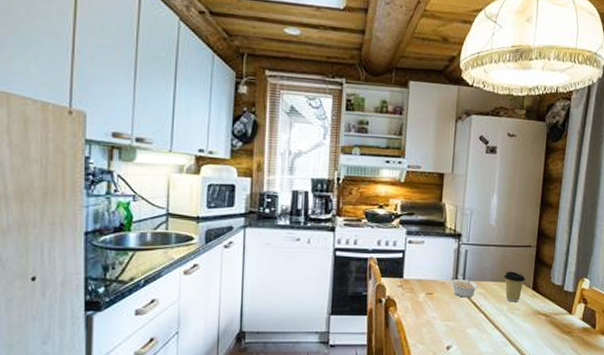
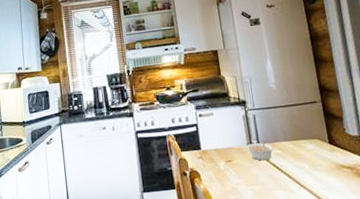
coffee cup: present [504,271,525,302] -> none [296,128,319,159]

